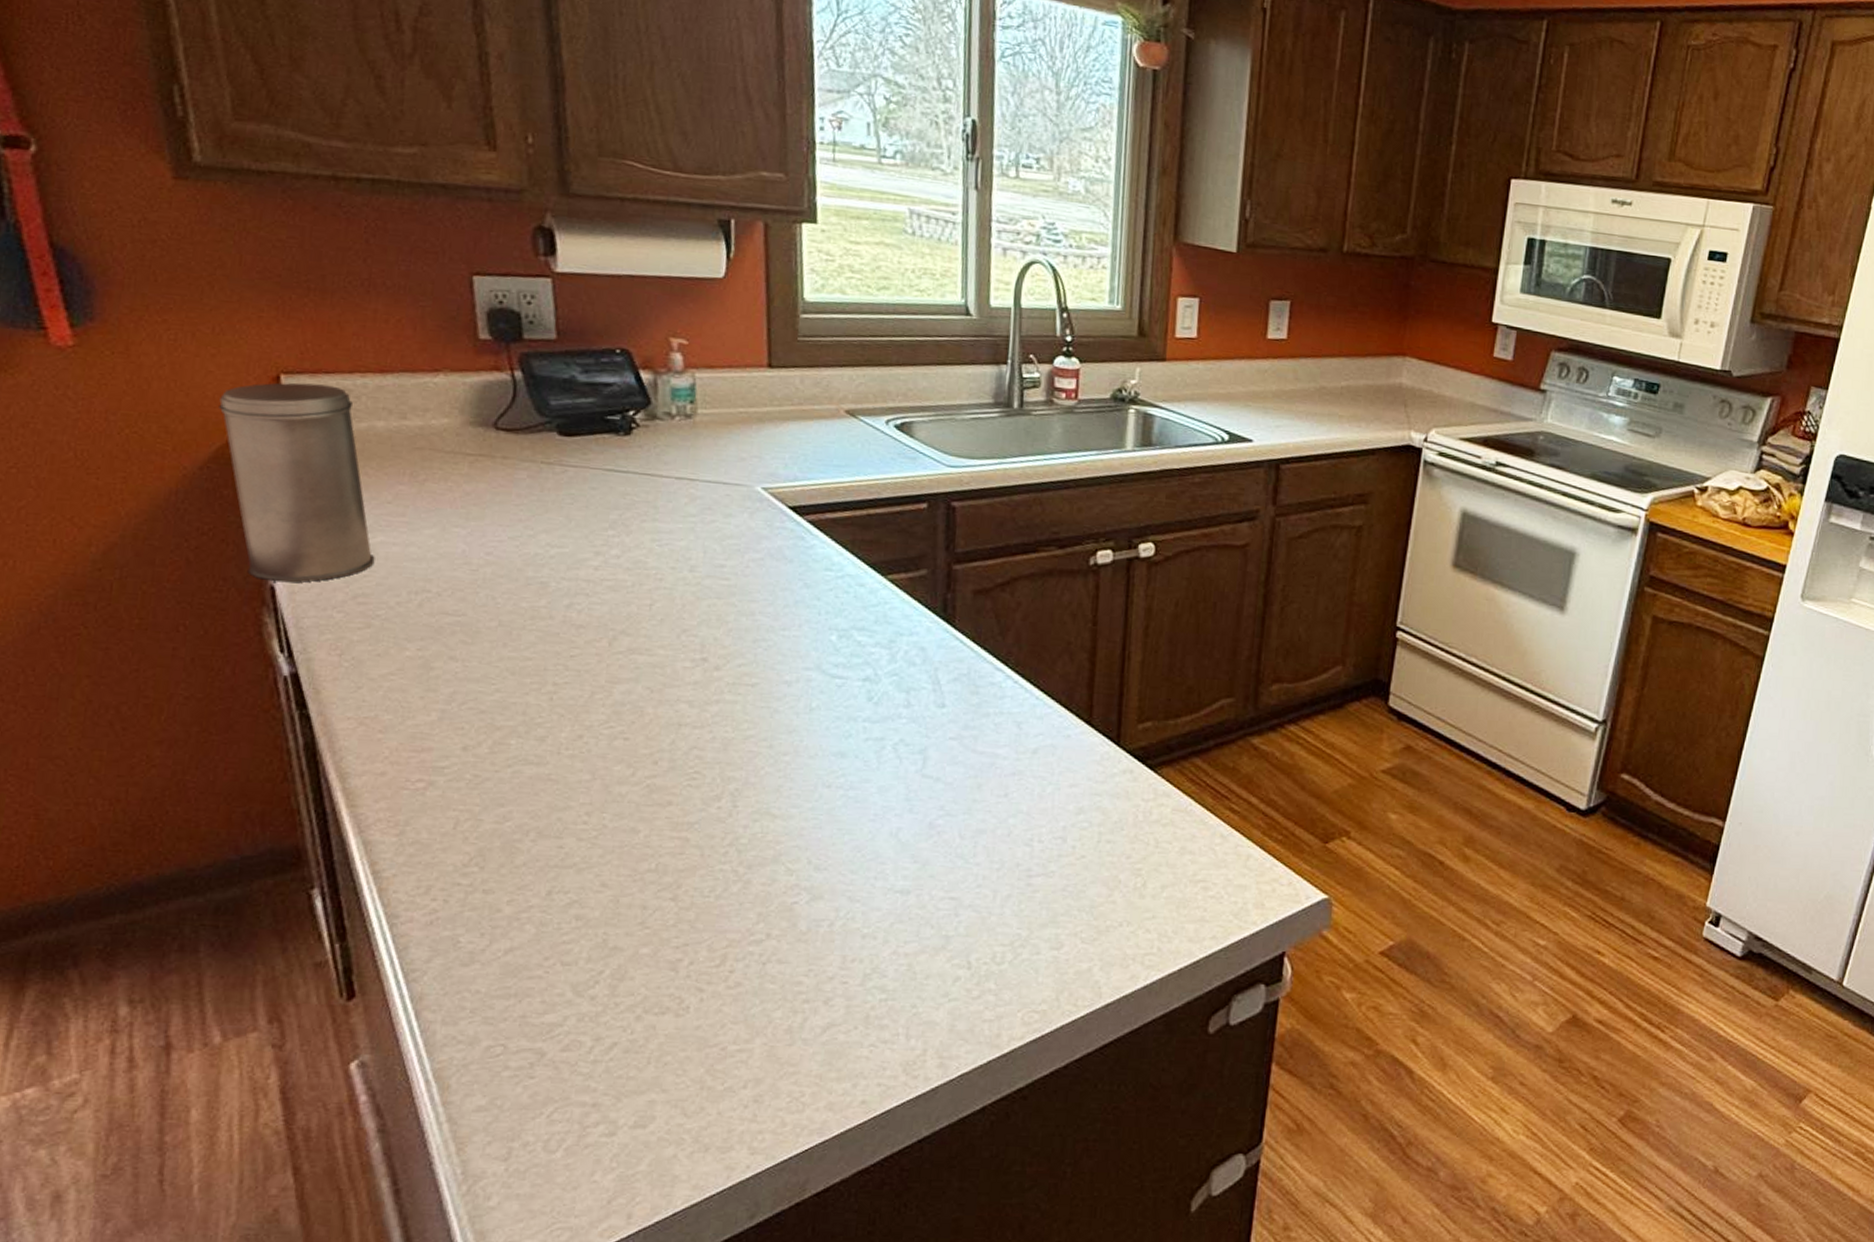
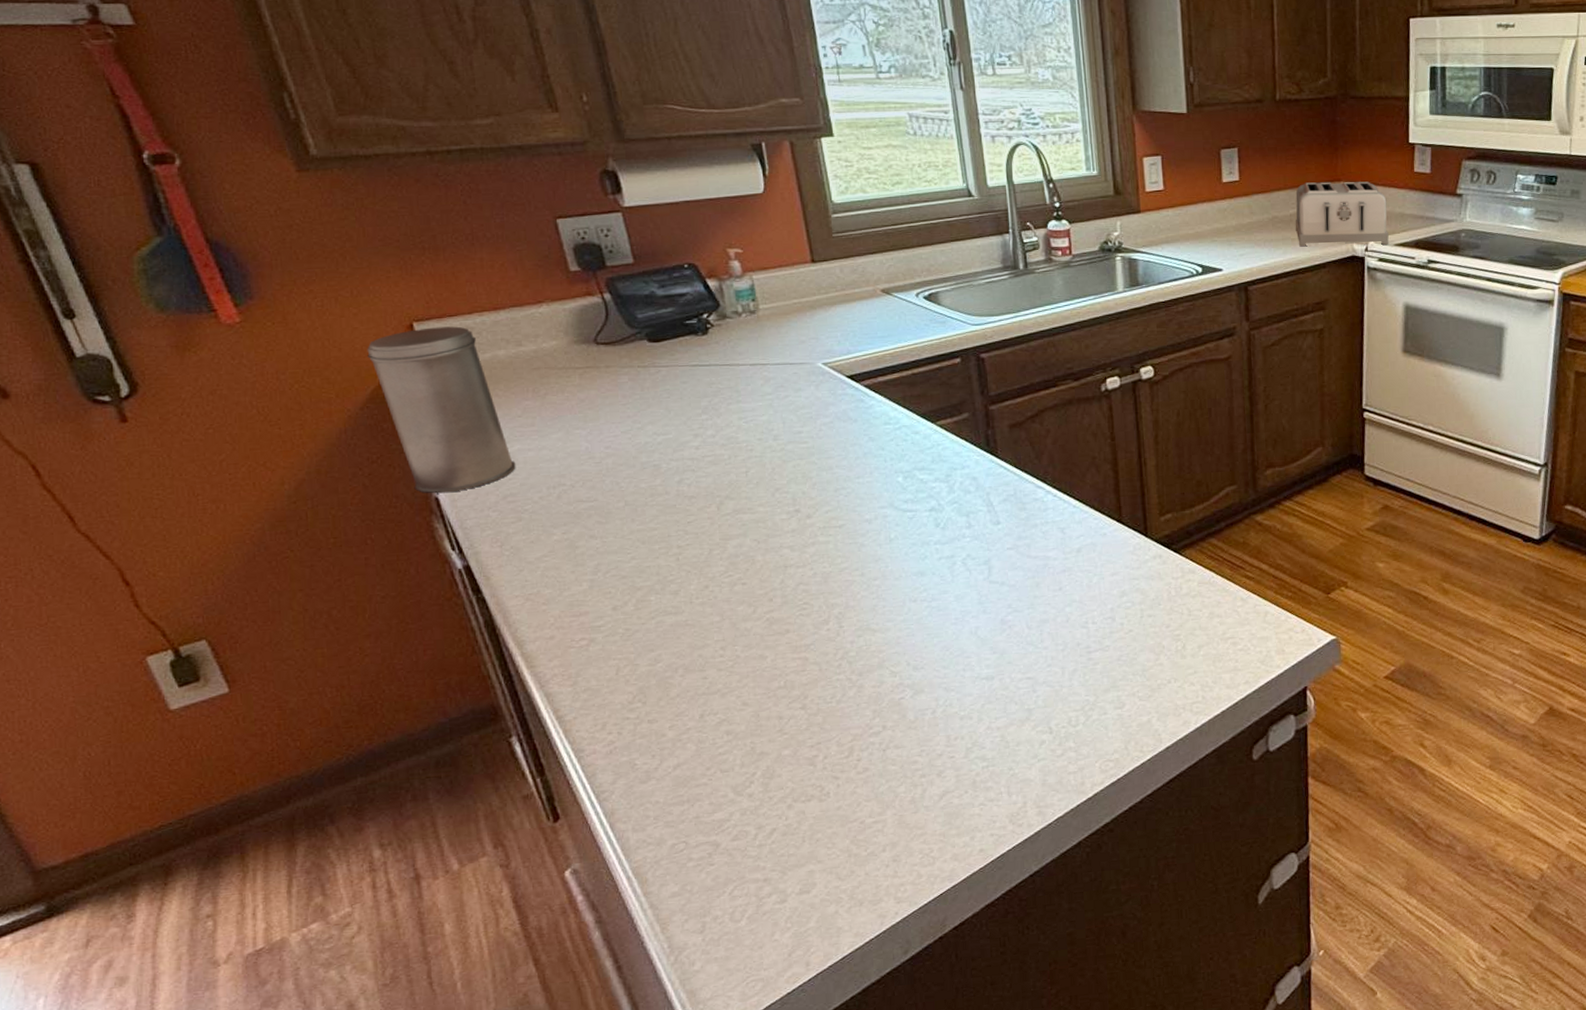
toaster: none [1345,352,1457,437] -> present [1295,181,1389,247]

